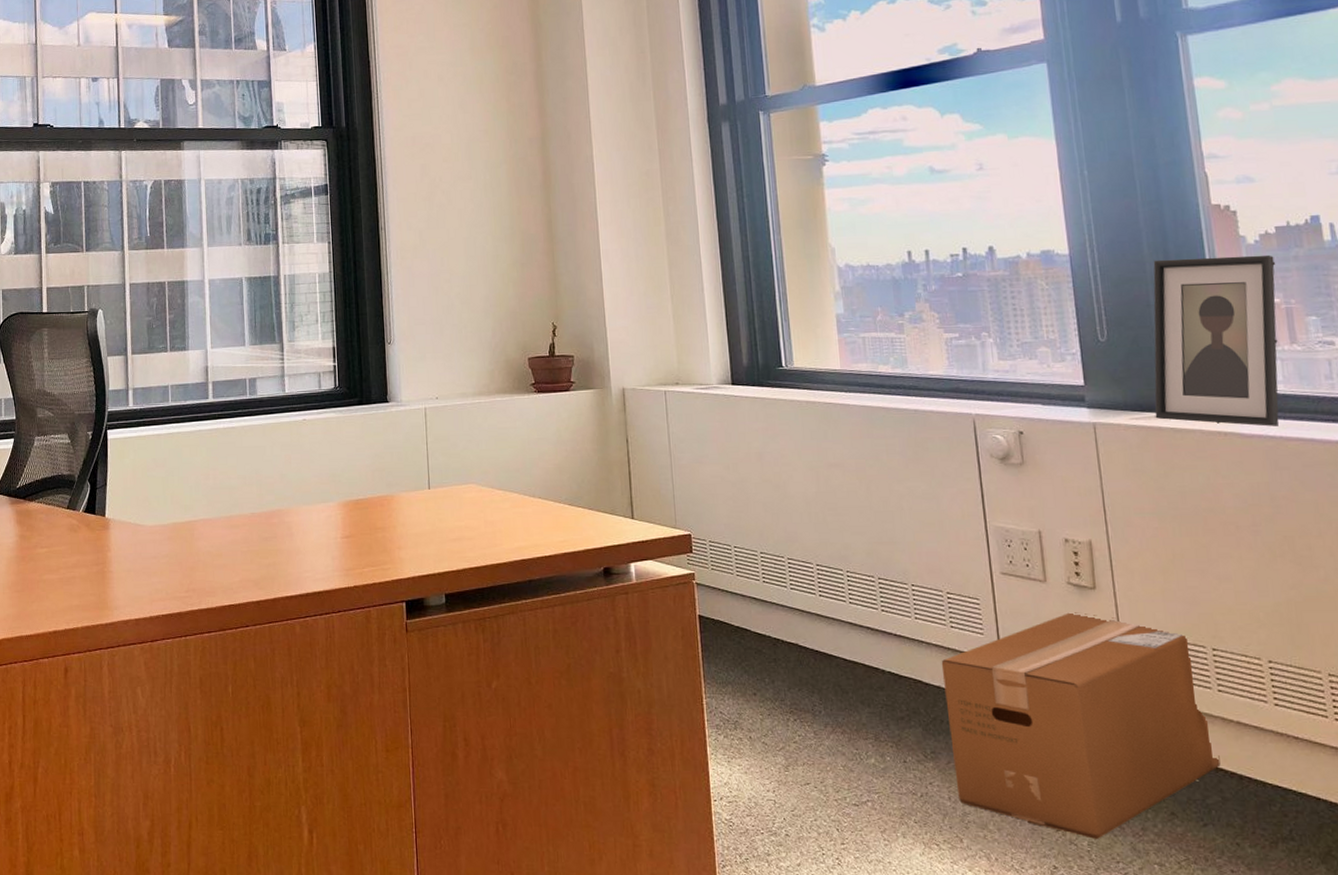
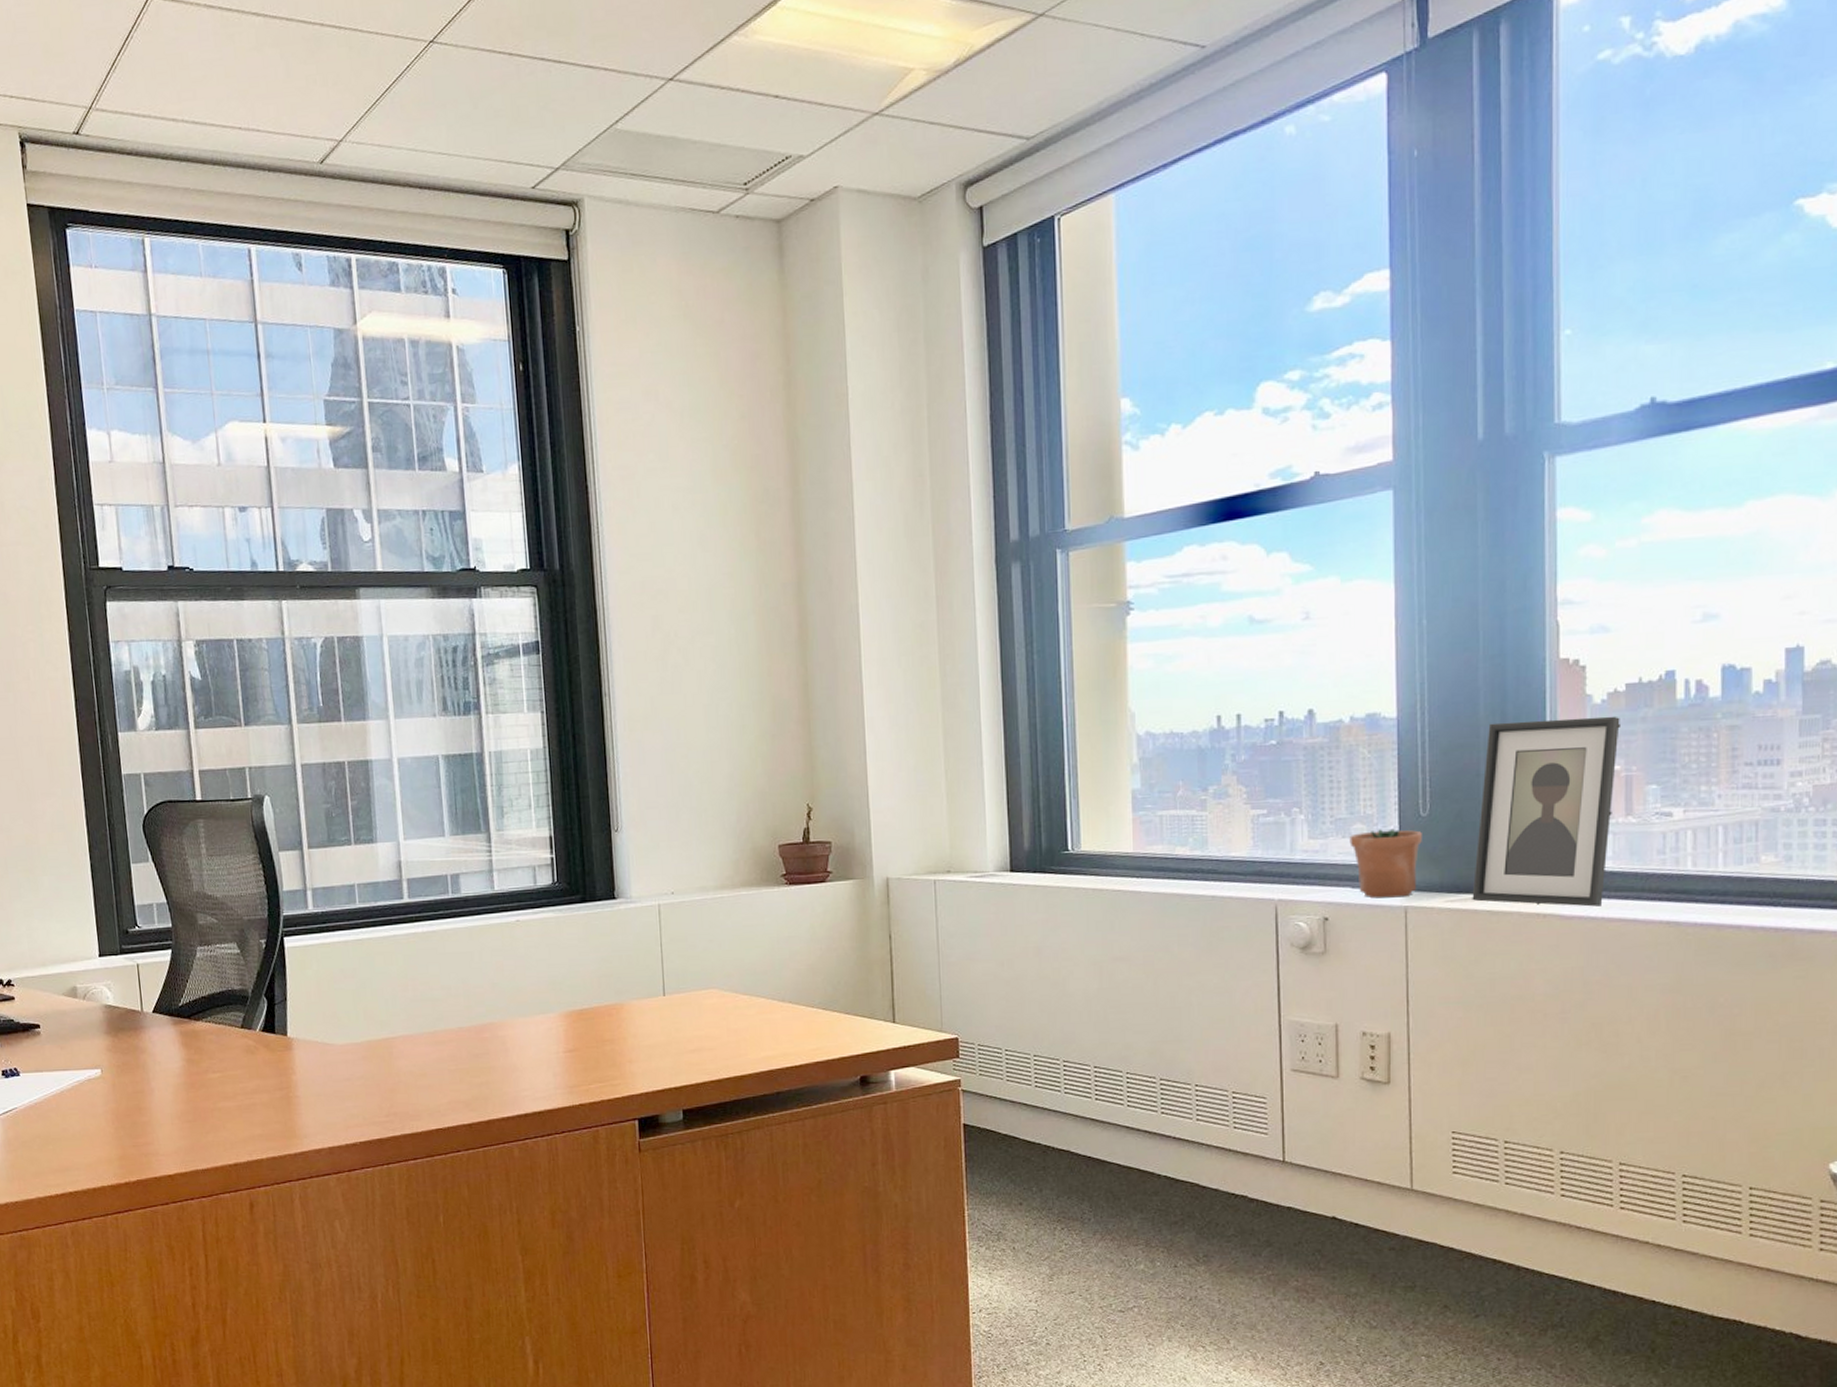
box: present [941,612,1221,839] -> none [1221,1108,1499,1334]
planter: none [1036,352,1103,415] -> present [1349,828,1422,898]

